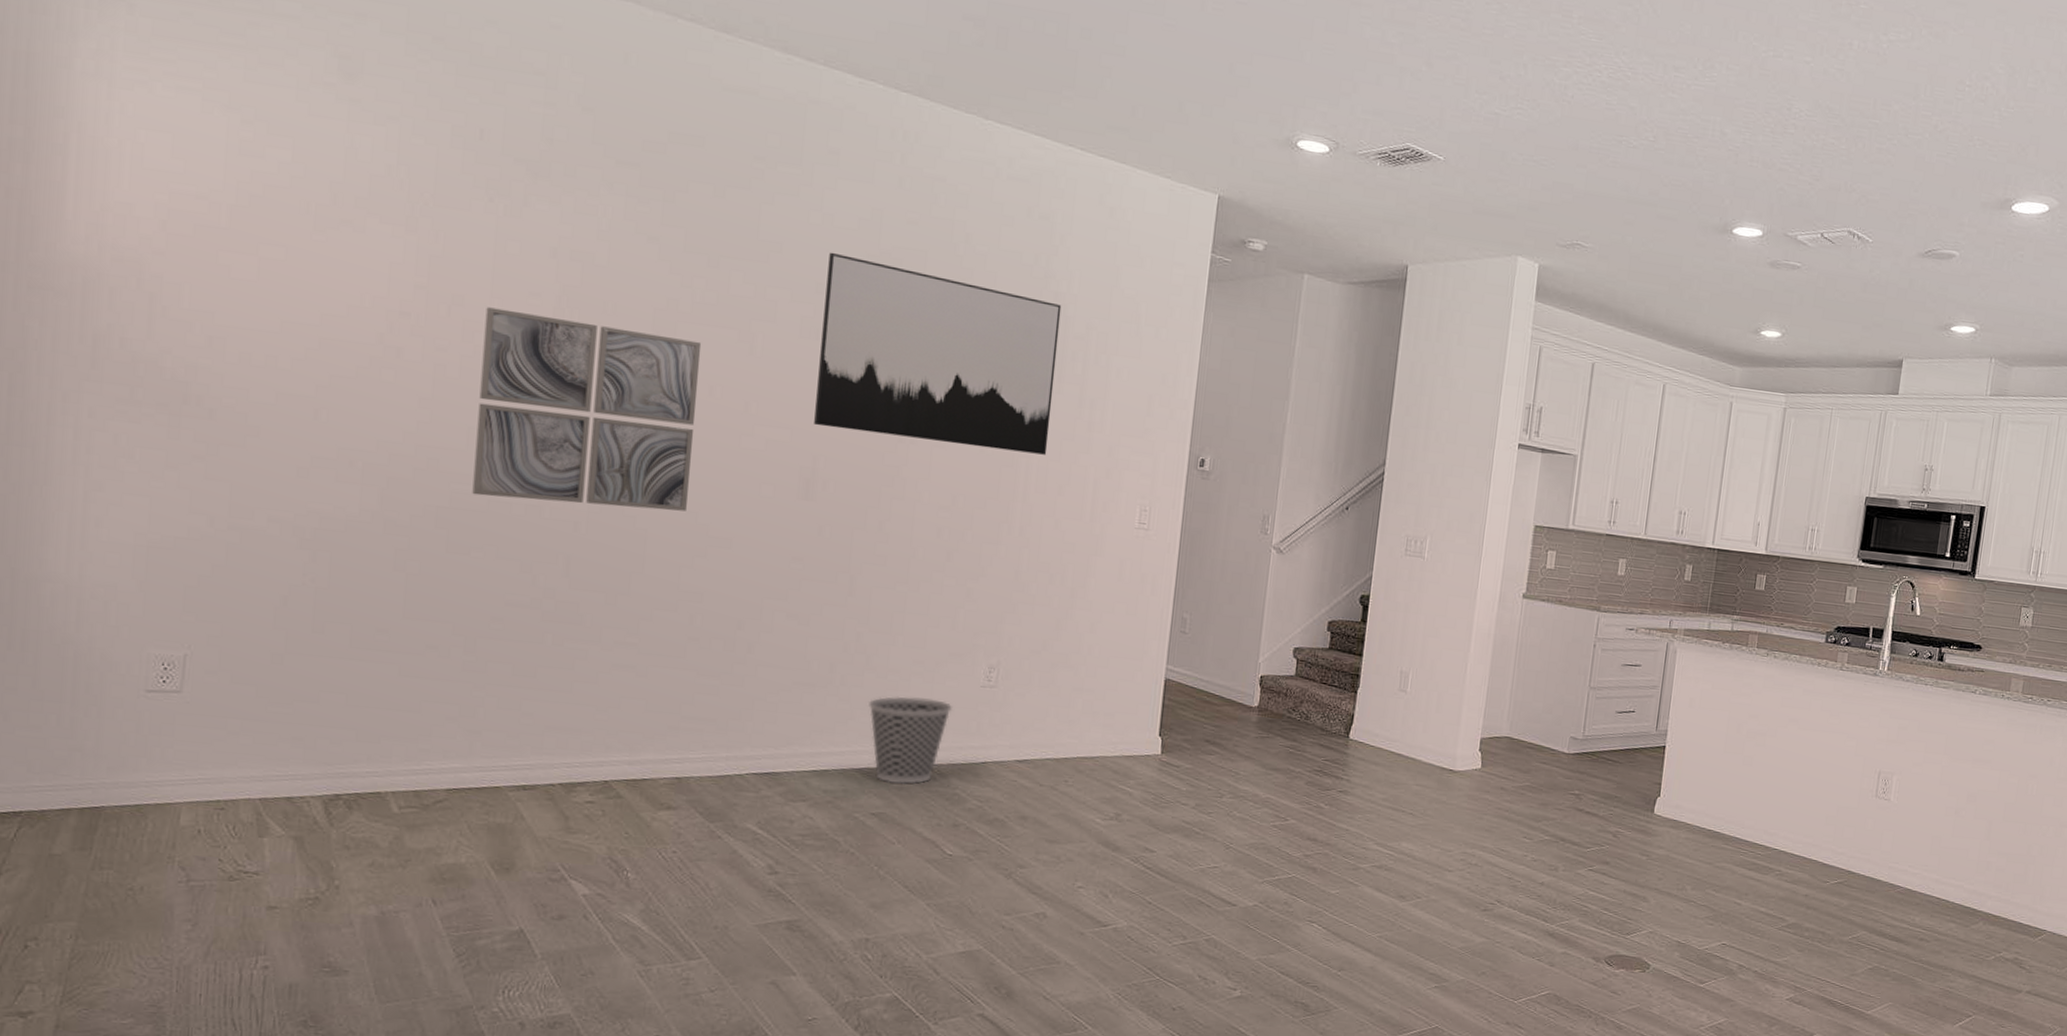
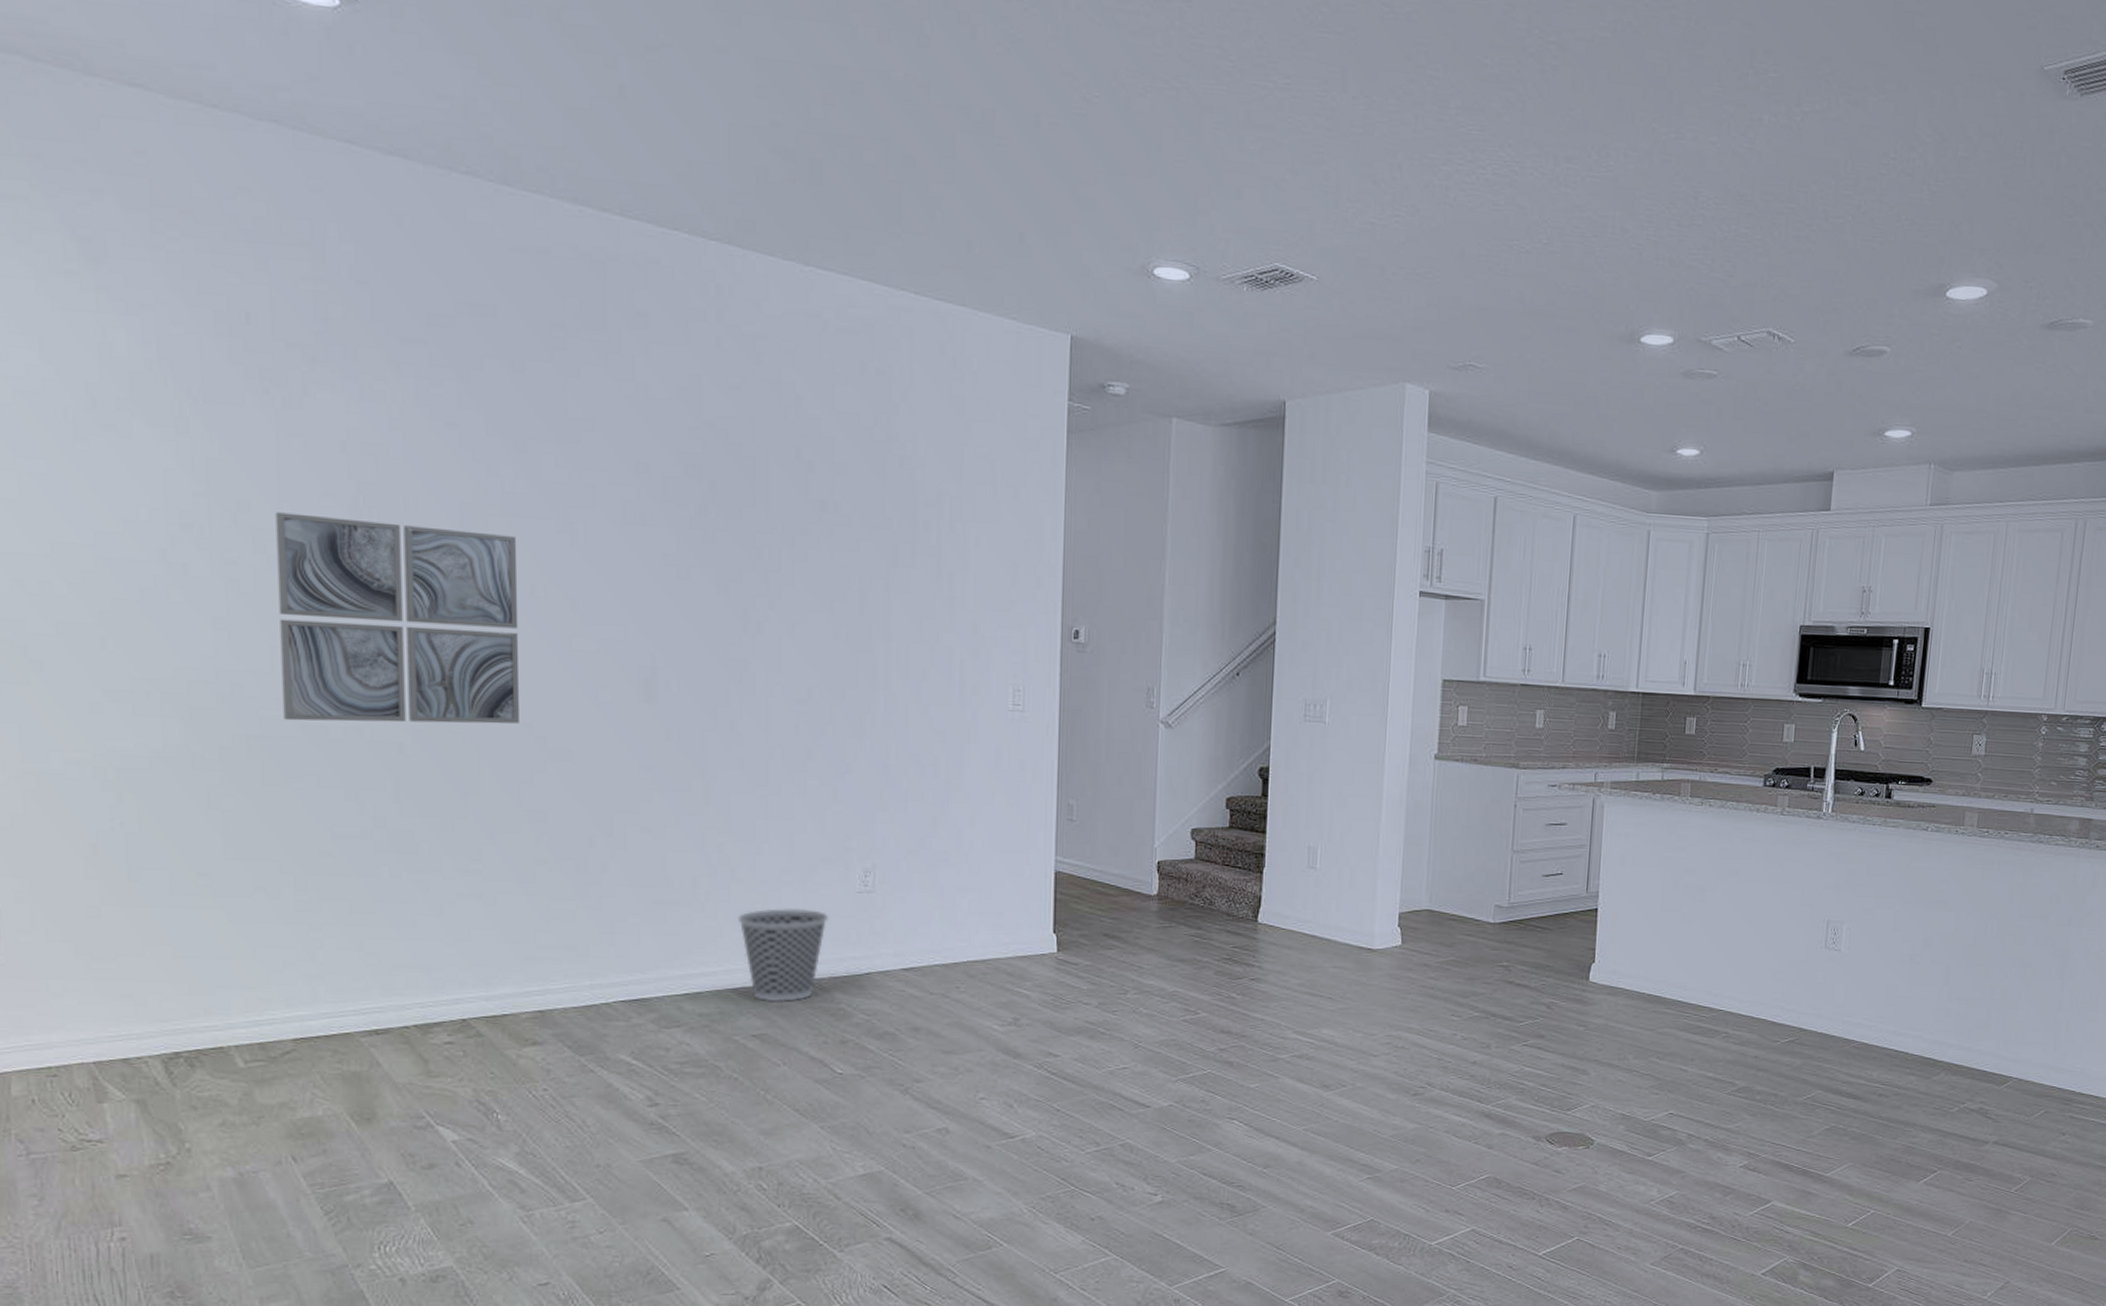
wall art: present [814,252,1062,455] -> none [647,426,908,637]

